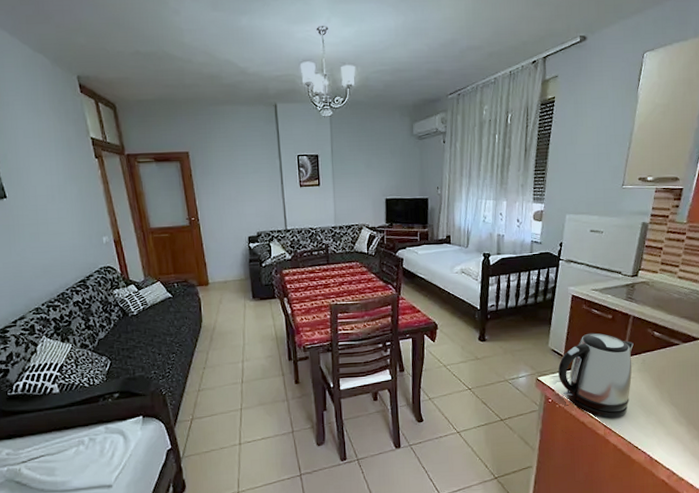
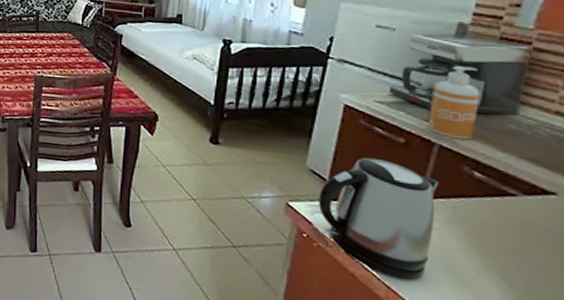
coffee maker: none [600,230,685,291] -> present [388,33,531,116]
soap dispenser: none [626,255,657,310] -> present [428,65,480,140]

